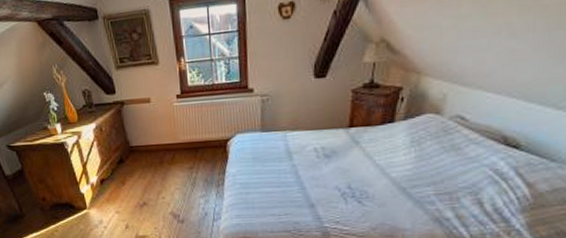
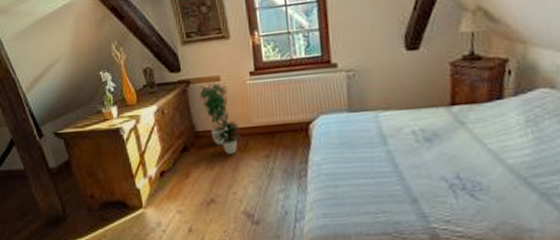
potted plant: none [132,102,170,166] -> present [199,80,242,155]

